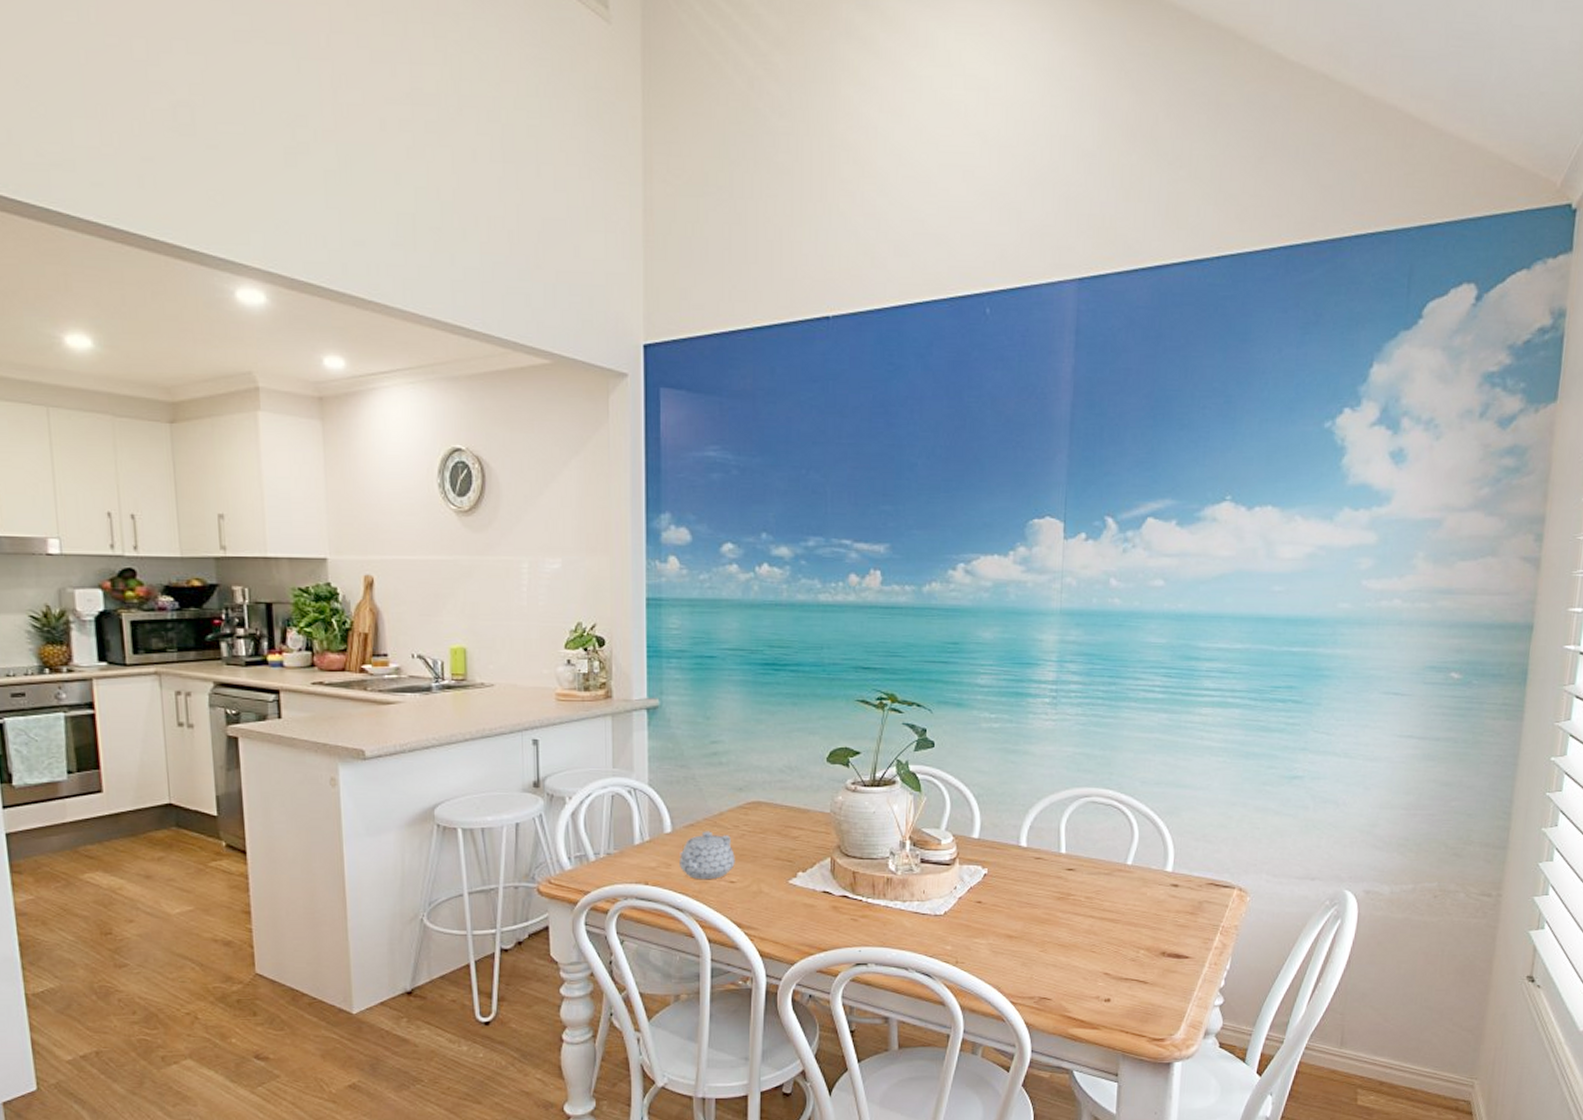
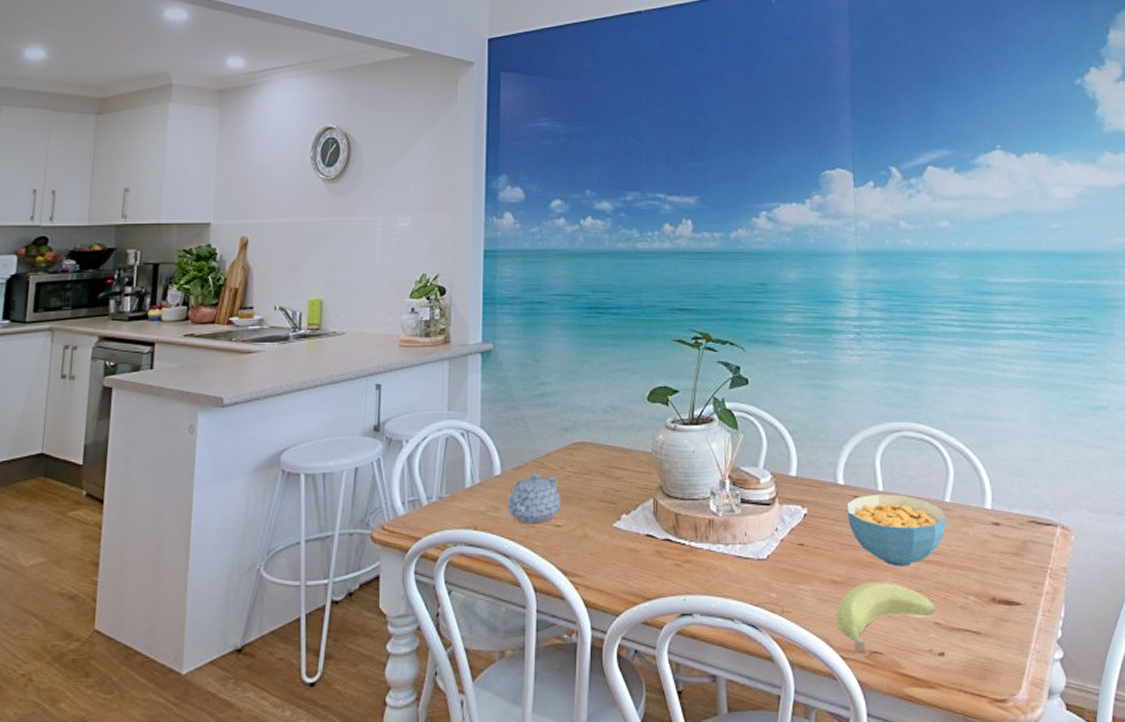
banana: none [1009,936,1106,999] -> present [837,582,935,653]
cereal bowl: none [1027,857,1126,923] -> present [846,494,947,567]

